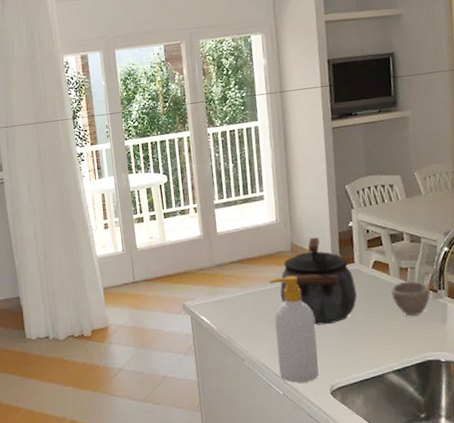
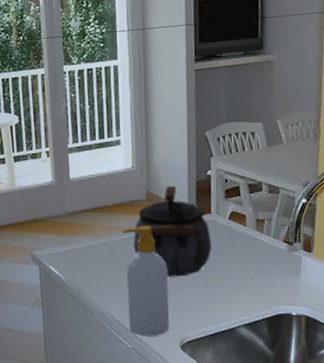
cup: present [390,280,431,316] -> none [246,232,286,269]

